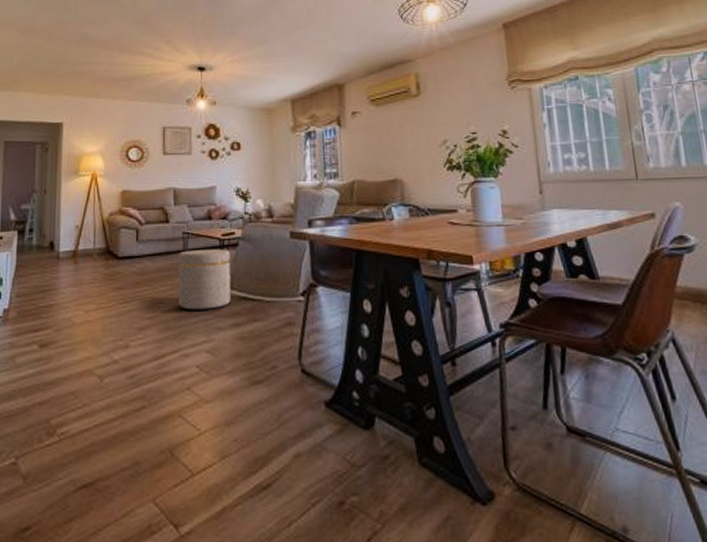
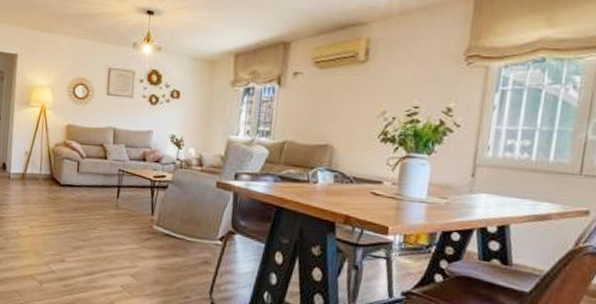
ottoman: present [177,249,231,310] -> none [109,186,160,241]

